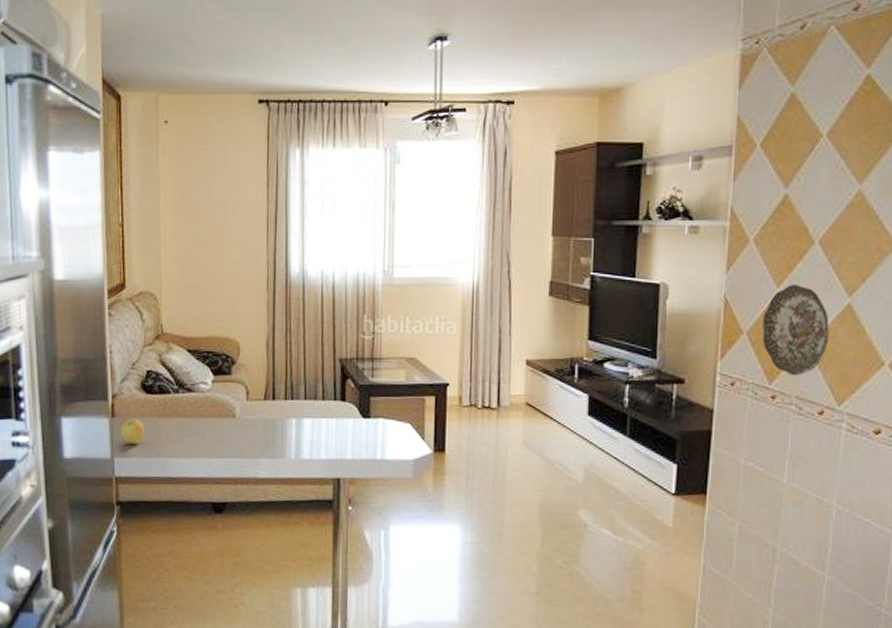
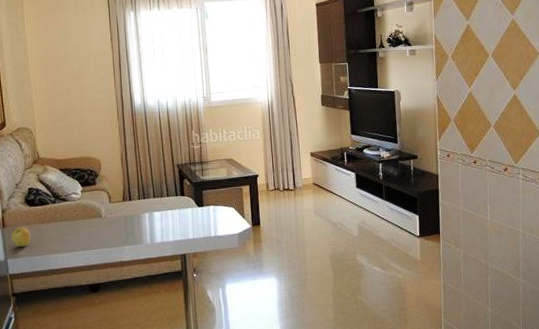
decorative plate: present [762,284,829,376] -> none [463,84,505,147]

